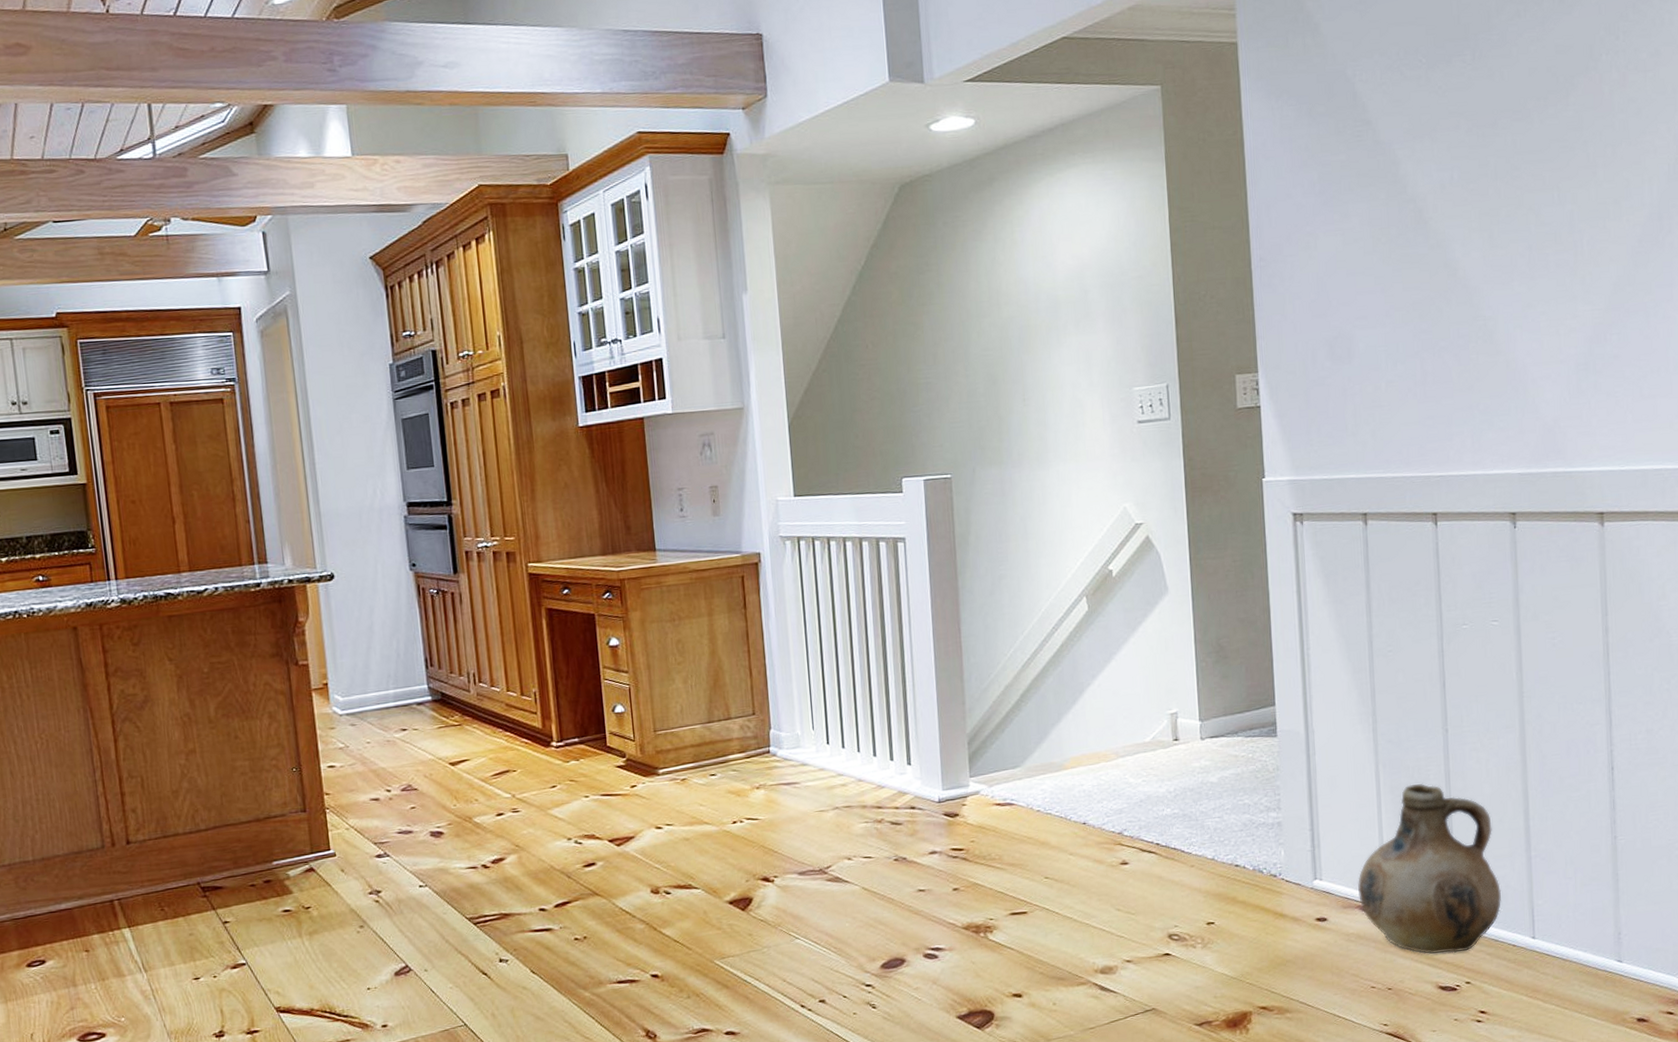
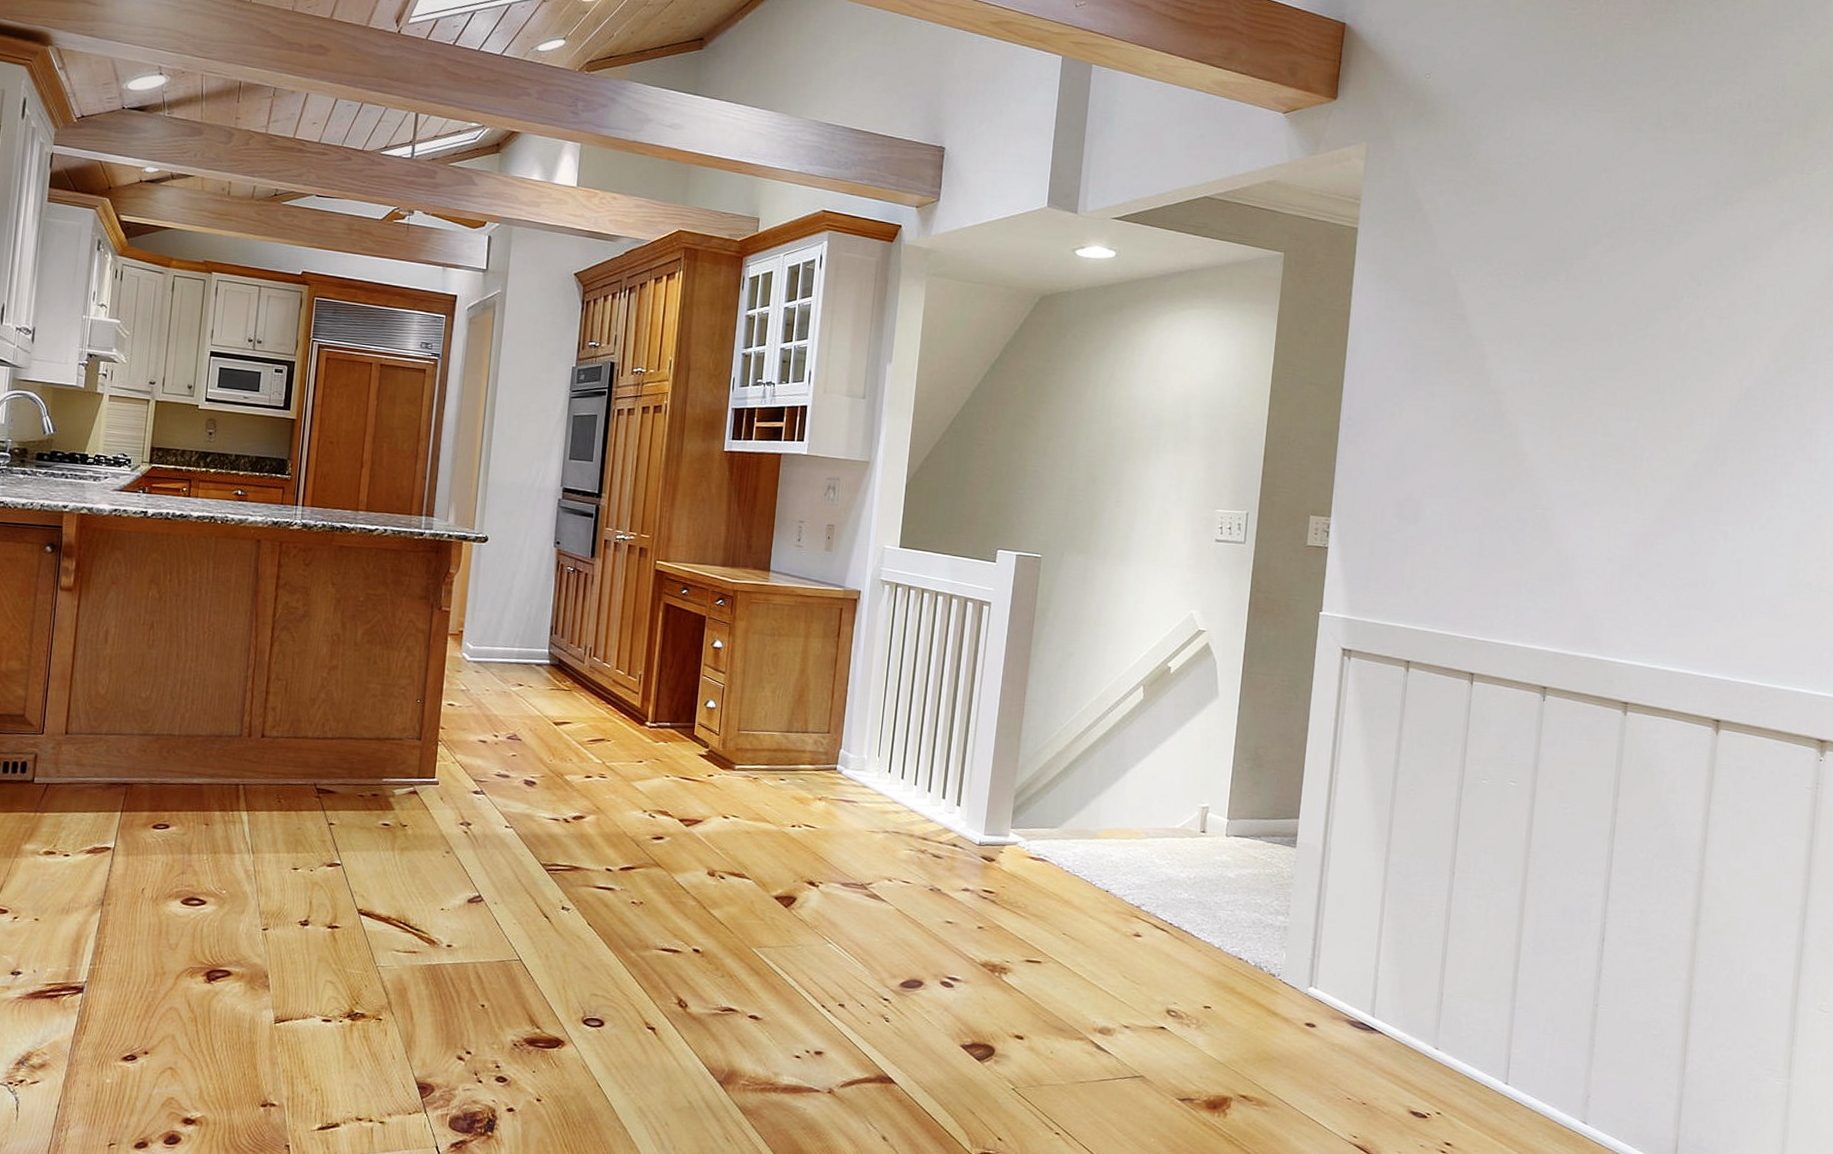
ceramic jug: present [1358,784,1502,954] -> none [1348,916,1483,1084]

